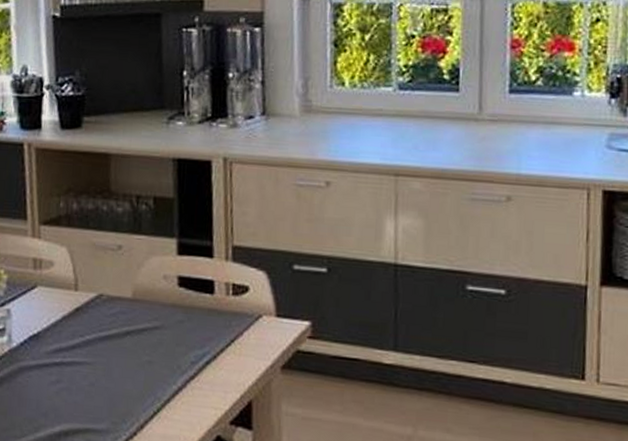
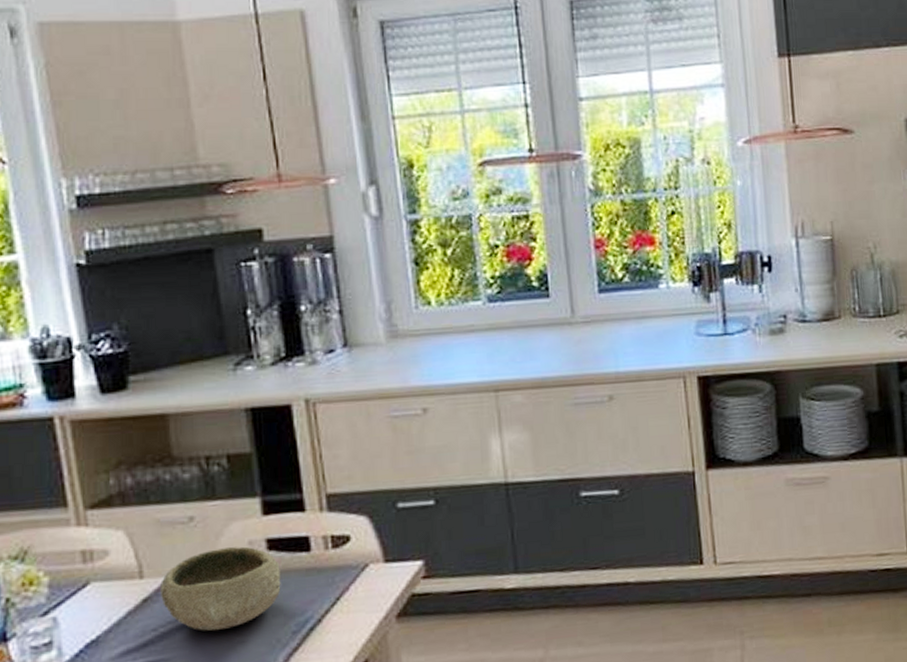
bowl: none [89,277,187,348] -> present [160,546,281,631]

